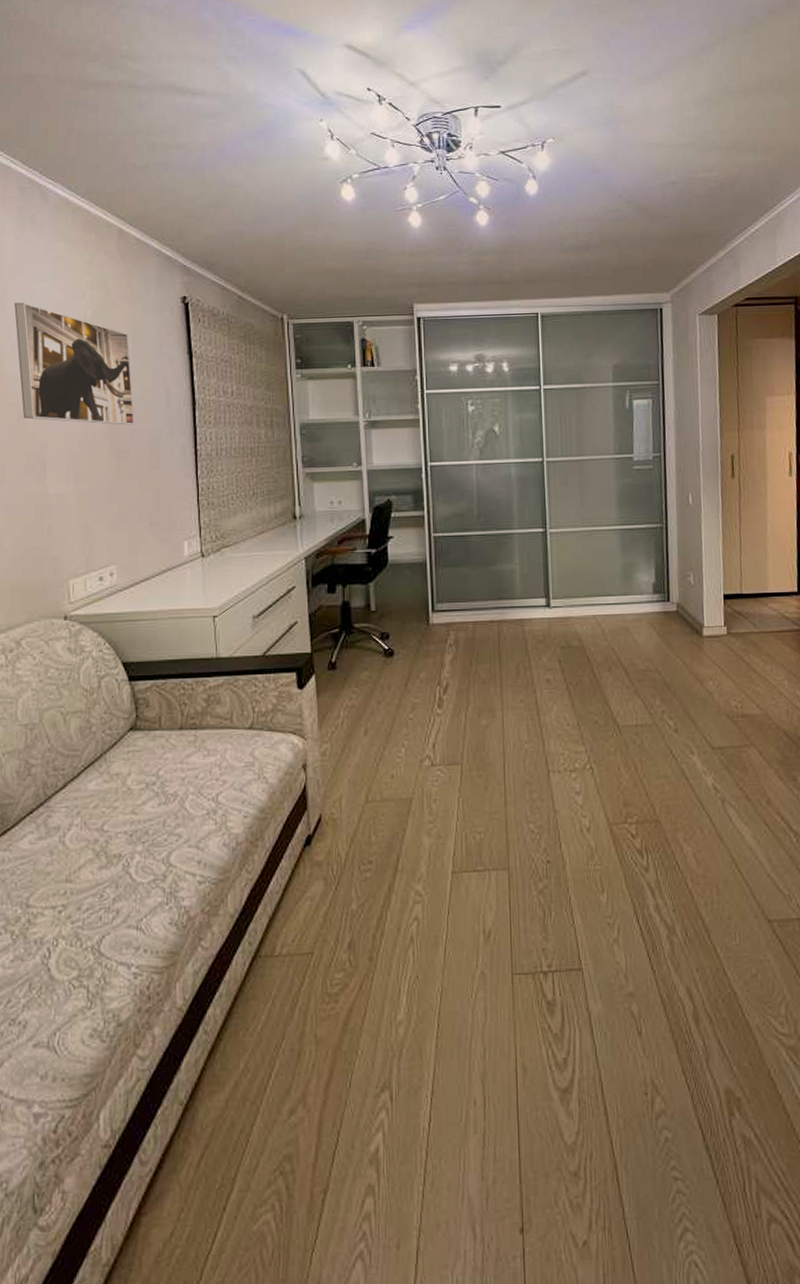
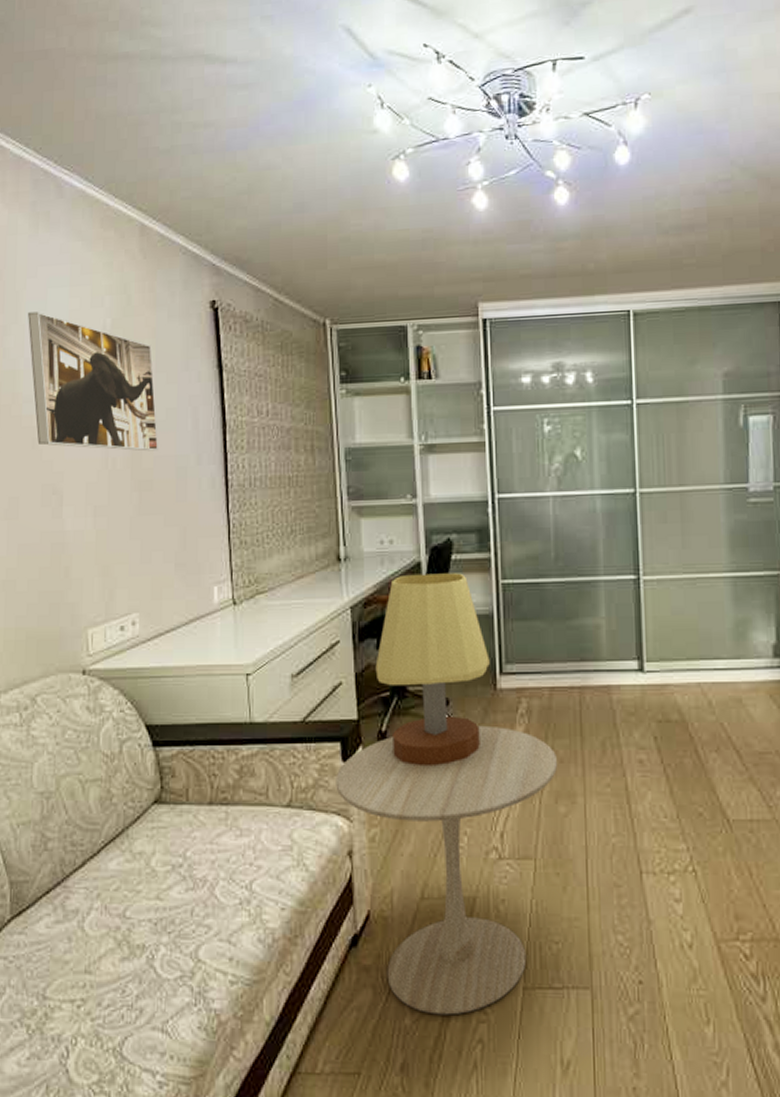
side table: none [292,654,481,899] -> present [336,725,558,1016]
table lamp: none [326,528,424,691] -> present [375,573,490,767]

